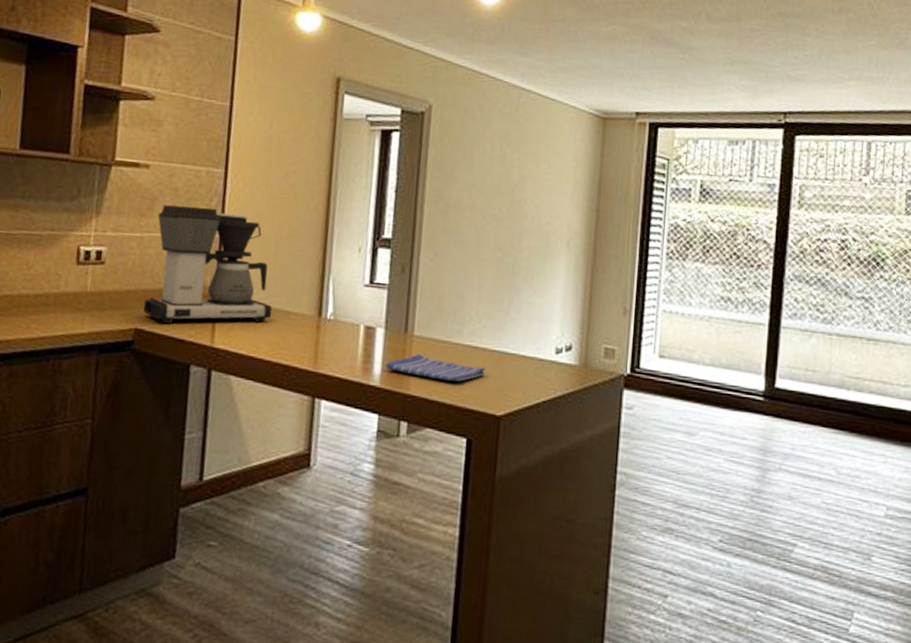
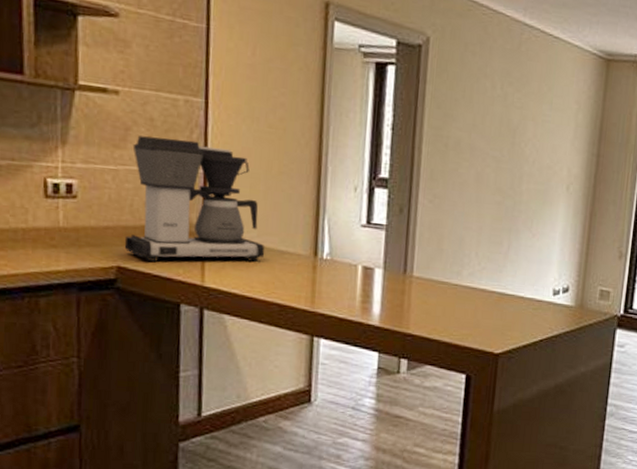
dish towel: present [386,354,485,382] -> none [385,295,485,321]

